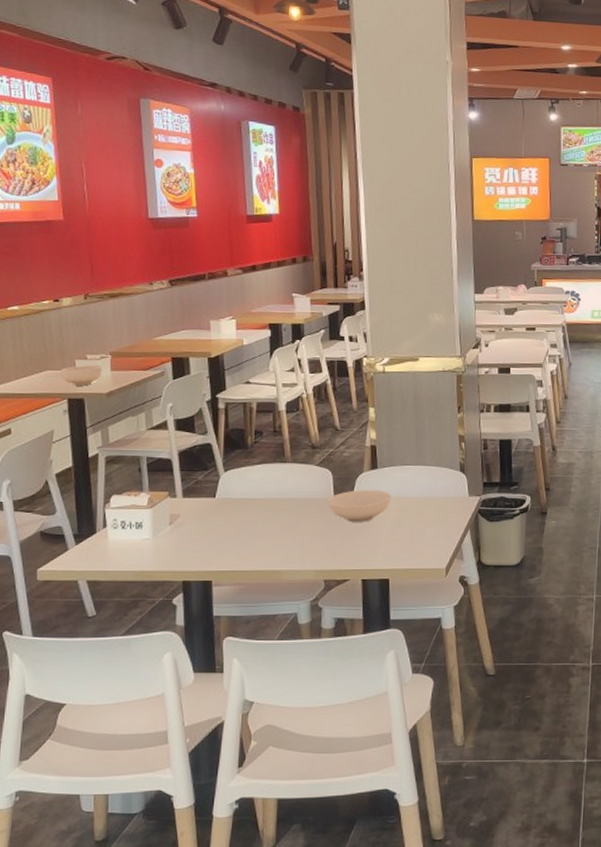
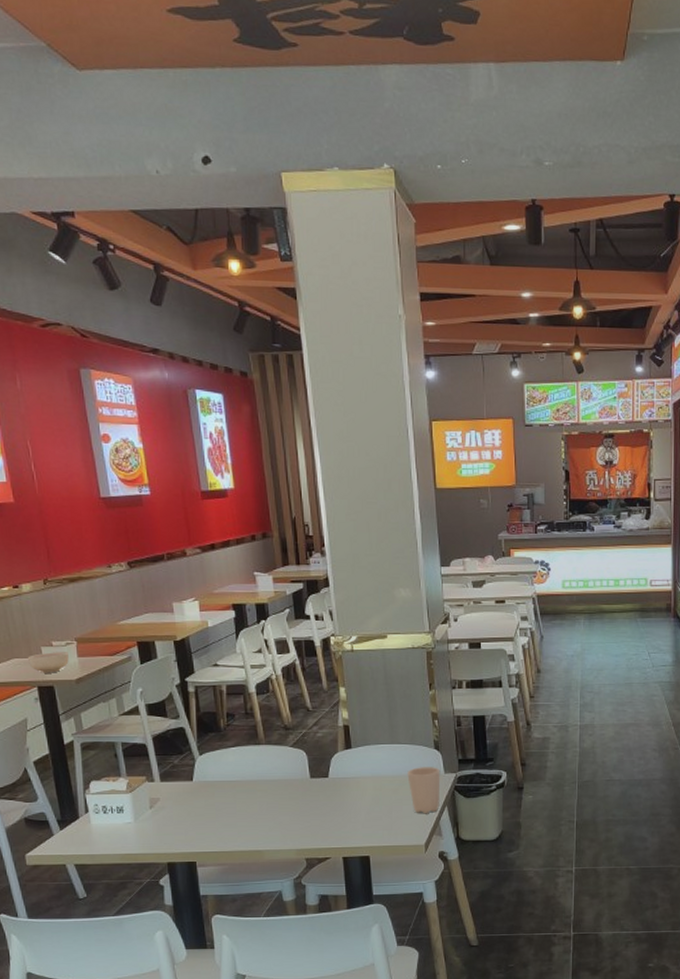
bowl: present [327,489,392,522] -> none [304,769,367,801]
cup: none [431,489,465,537] -> present [407,767,441,814]

